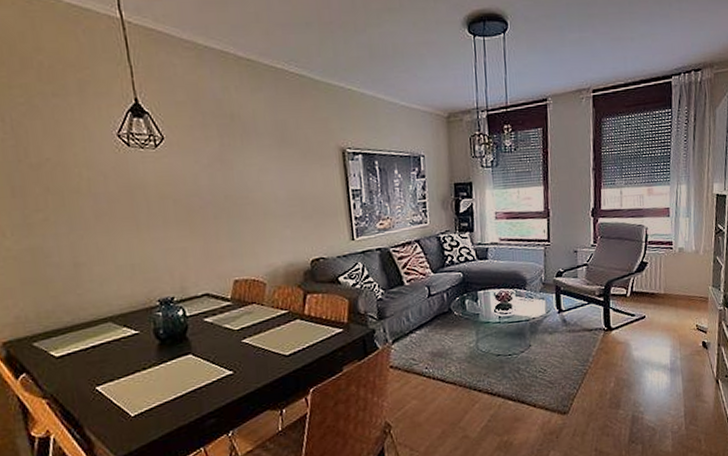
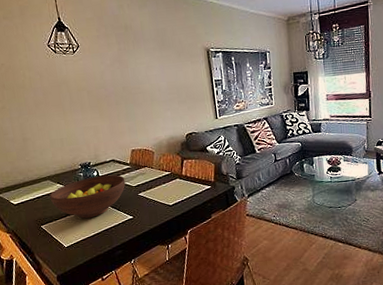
fruit bowl: none [110,314,224,376] -> present [49,174,126,219]

